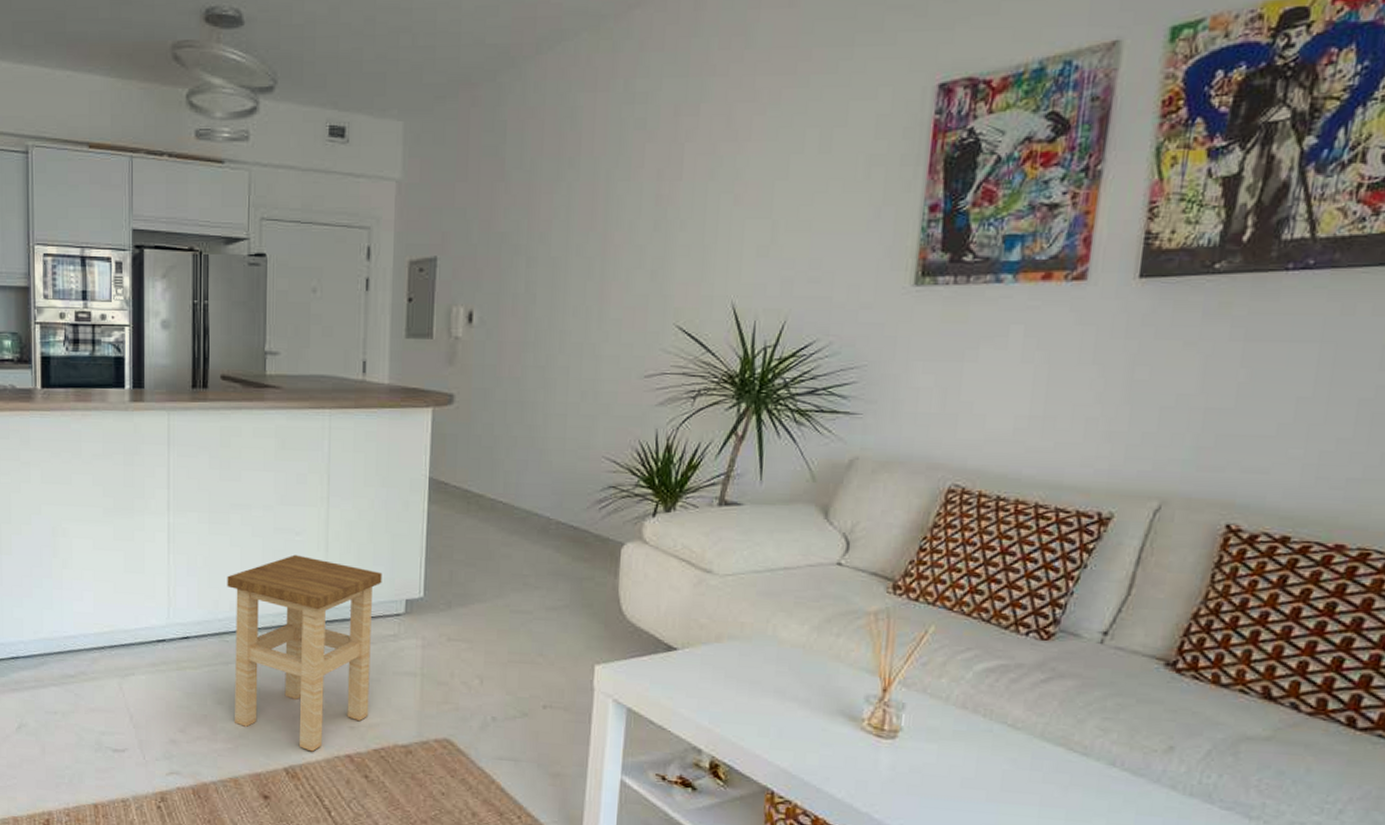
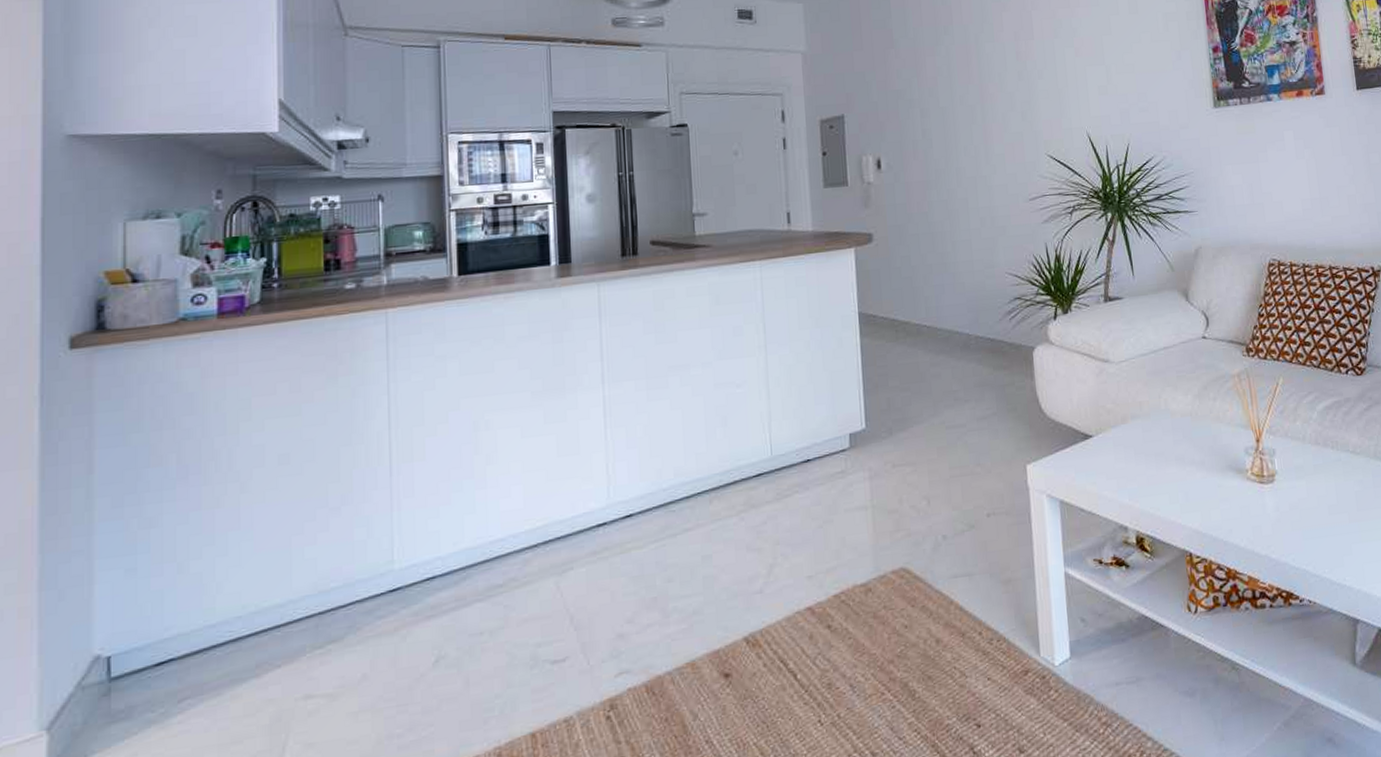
stool: present [227,554,383,752] -> none [669,407,825,613]

